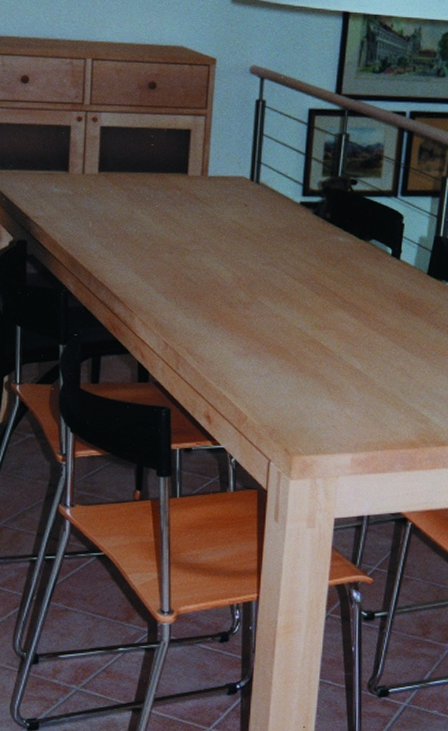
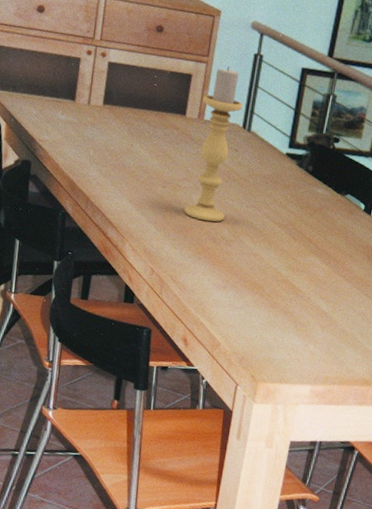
candle holder: none [195,116,248,285] -> present [184,66,243,222]

